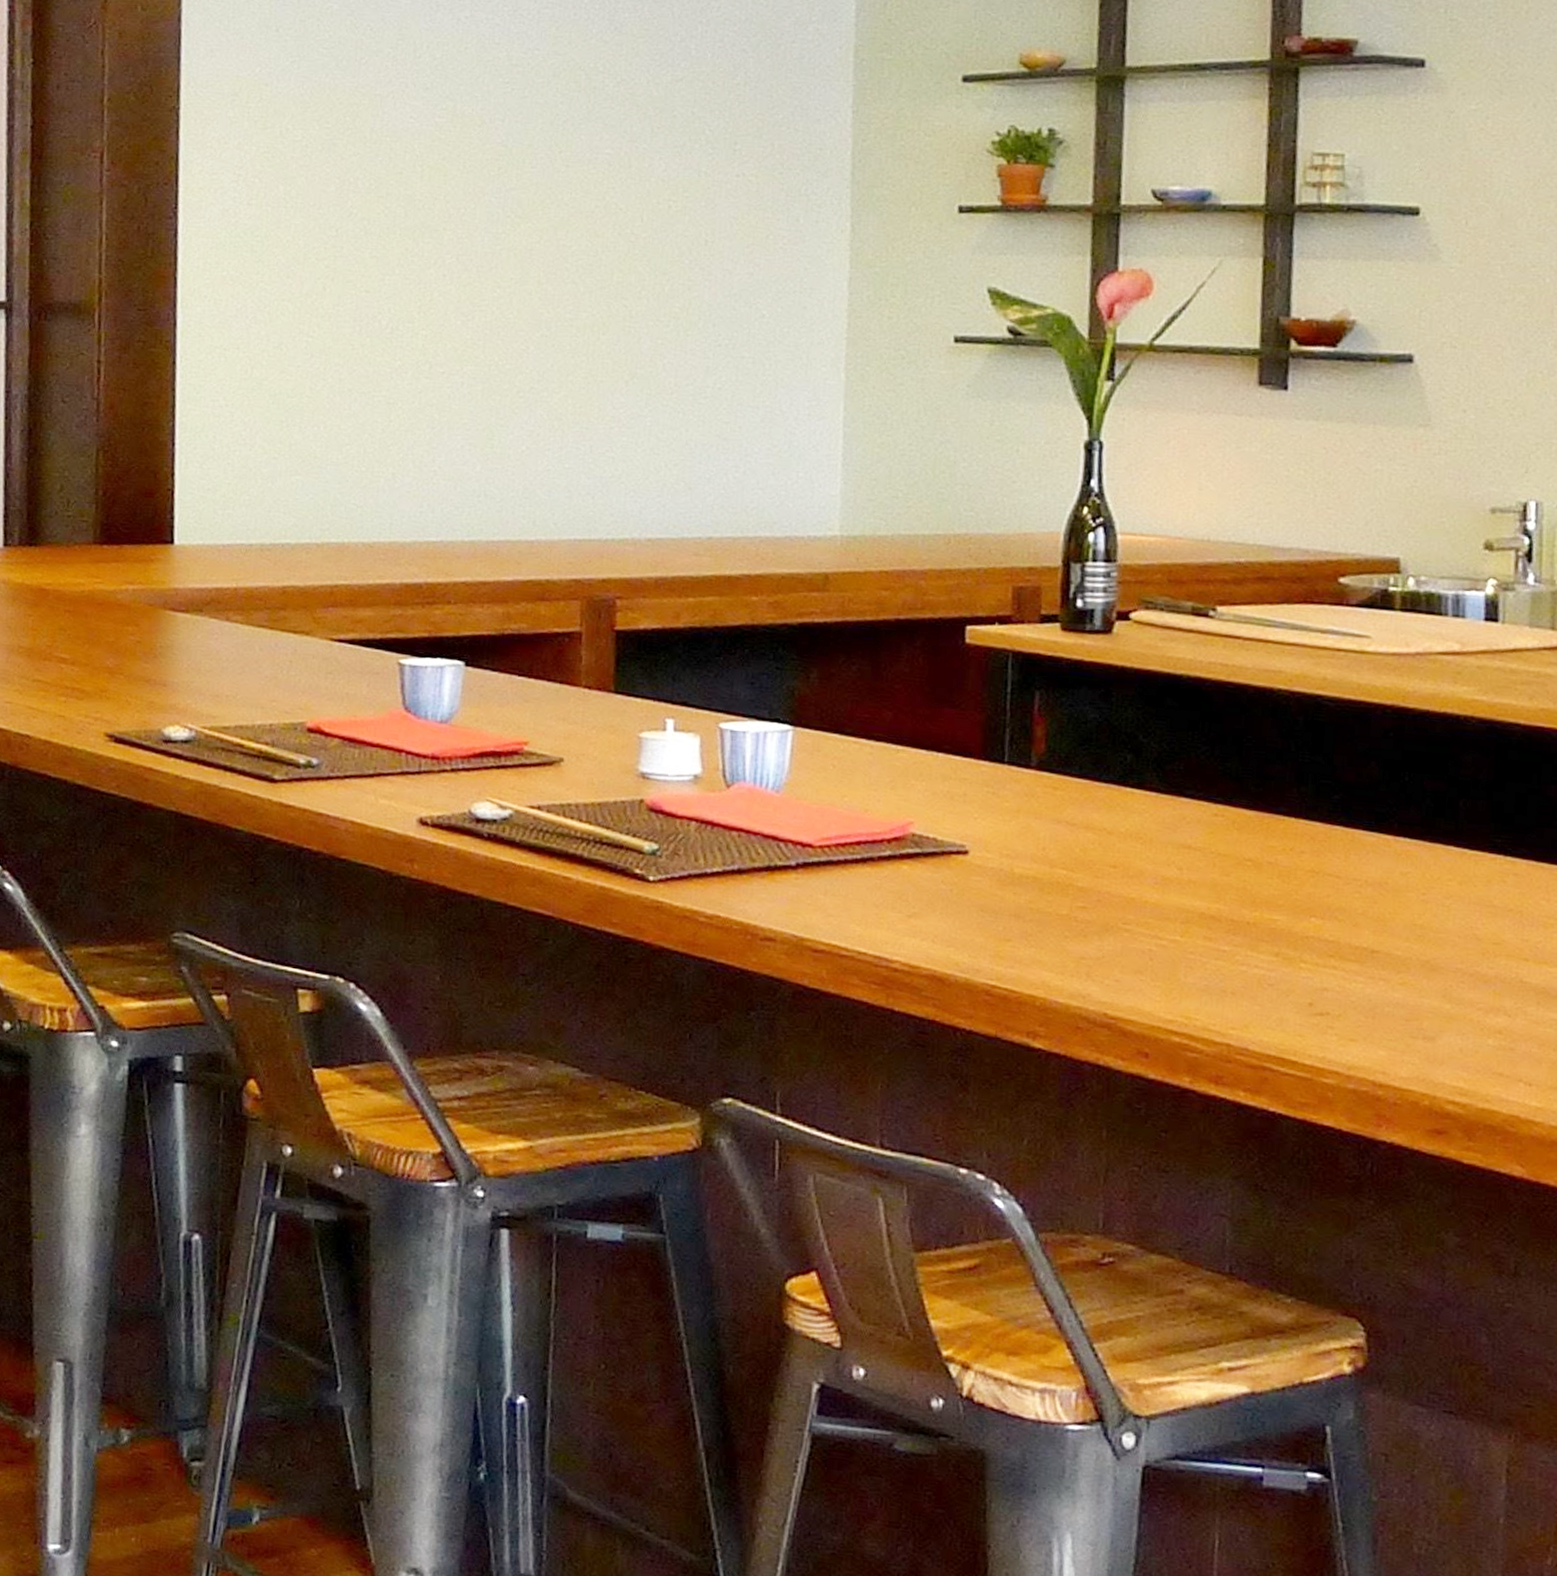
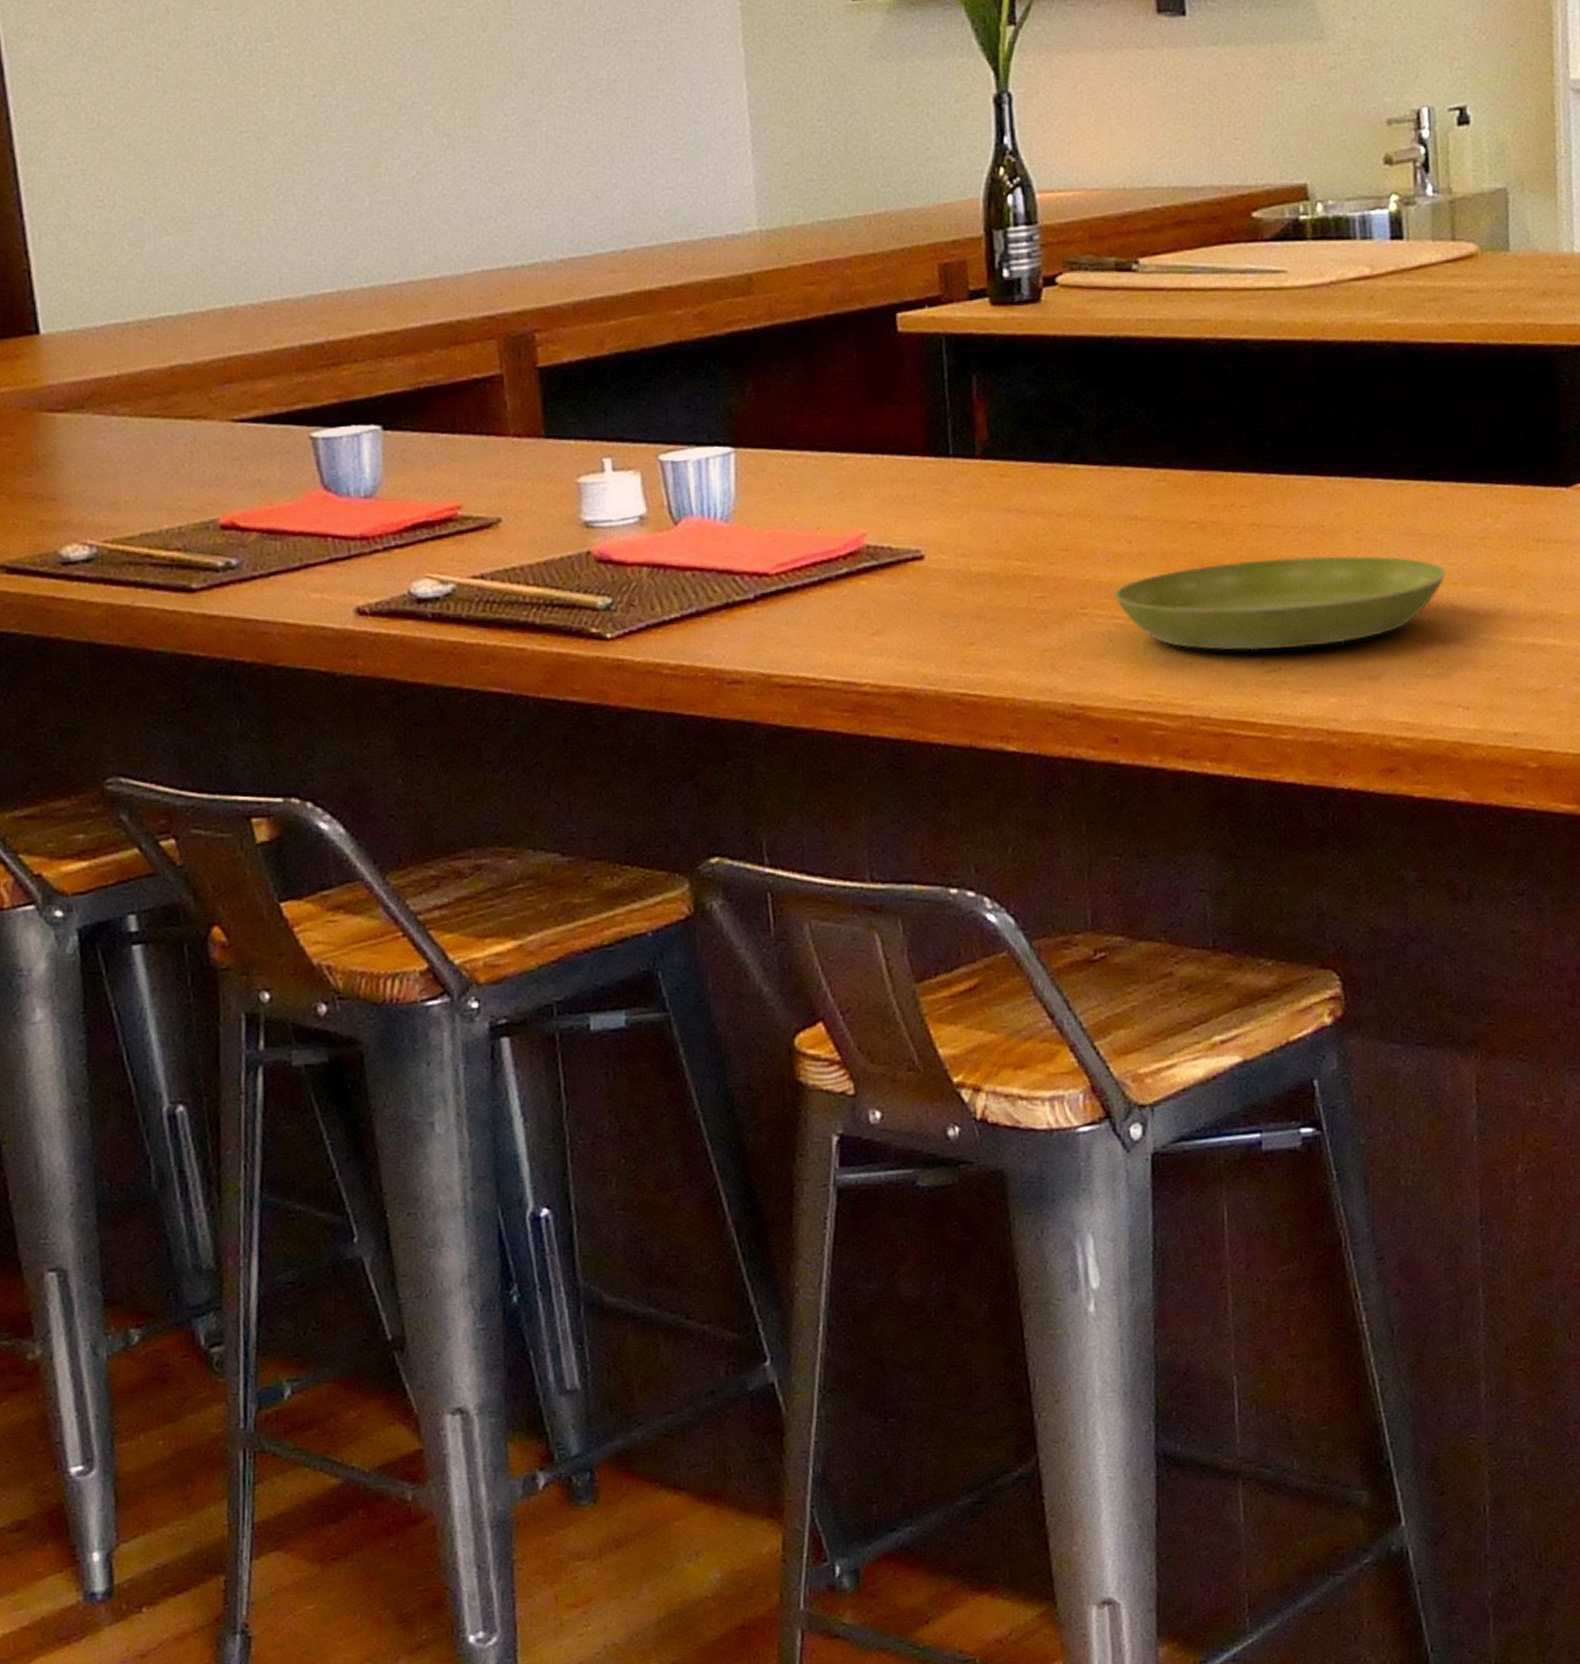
saucer: none [1159,902,1519,1000] -> present [1114,555,1447,651]

